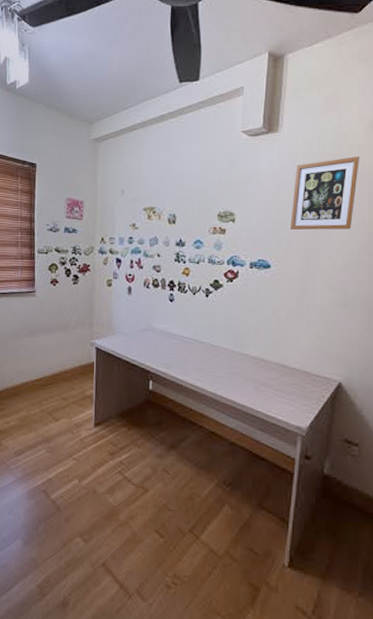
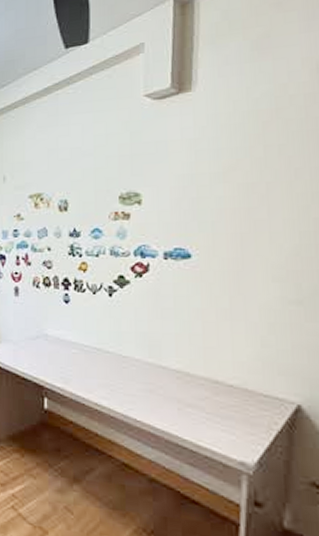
picture frame: present [291,156,359,230] -> none [215,108,307,210]

